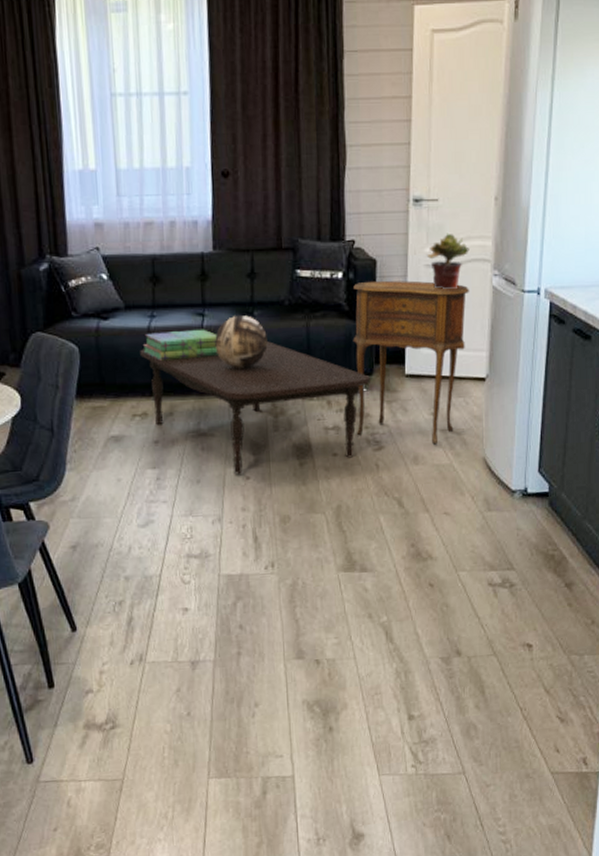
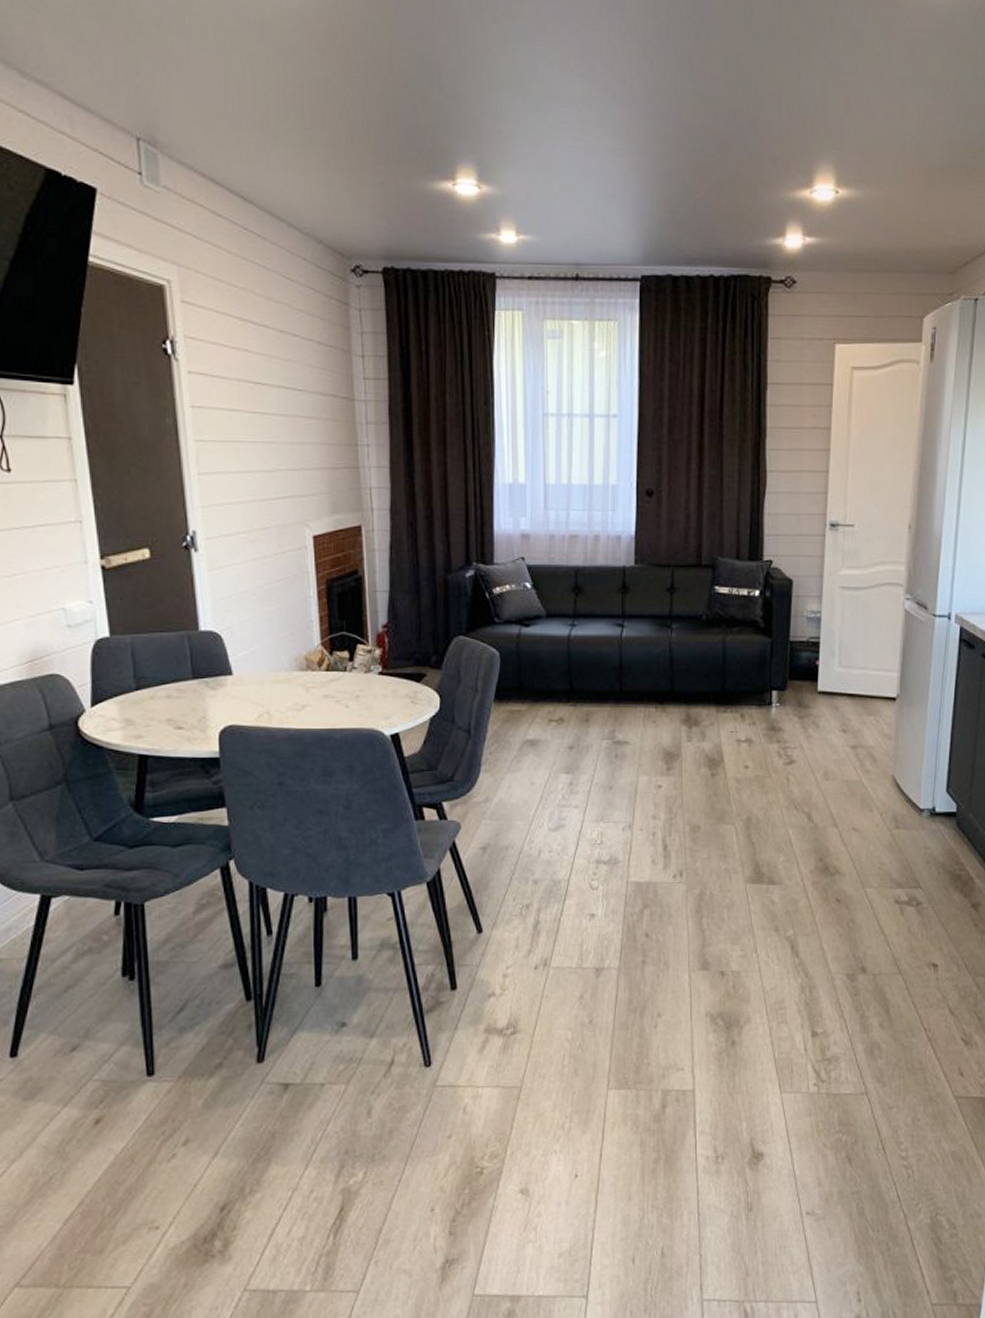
coffee table: present [140,341,371,475] -> none [559,654,784,783]
stack of books: present [142,329,220,361] -> none [562,639,637,668]
decorative bowl: present [215,315,268,369] -> none [633,628,684,680]
side table: present [353,280,469,445] -> none [767,600,882,761]
potted plant: present [426,233,470,289] -> none [841,557,883,610]

